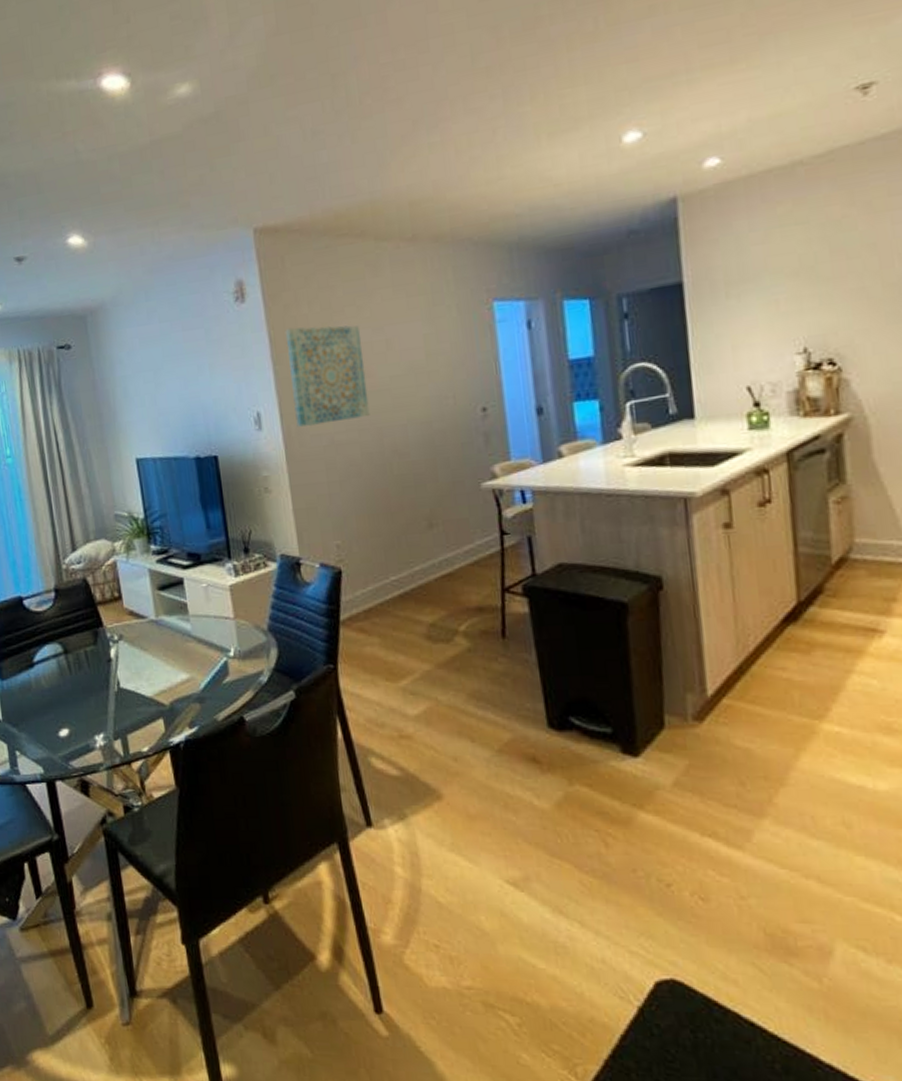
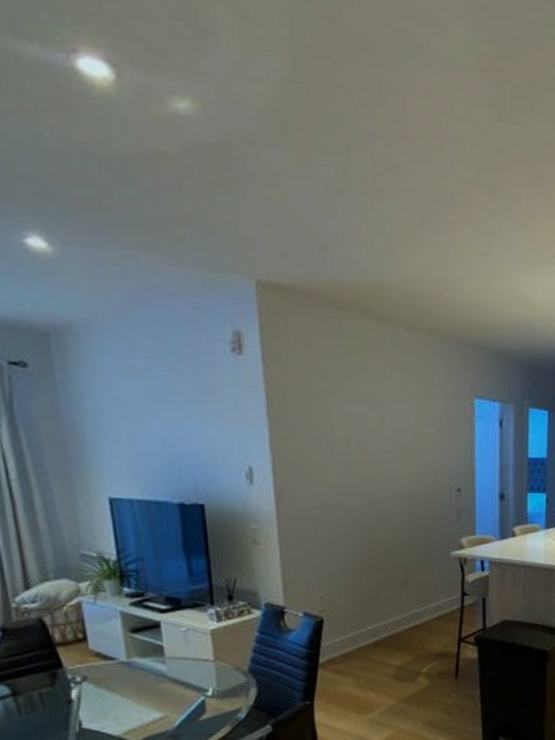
wall art: present [285,325,370,427] -> none [283,389,360,487]

